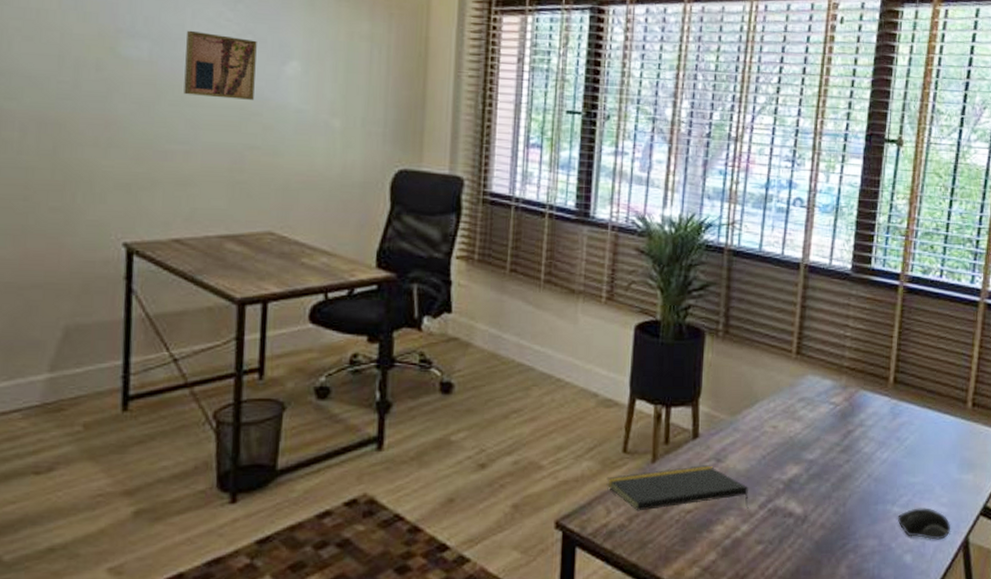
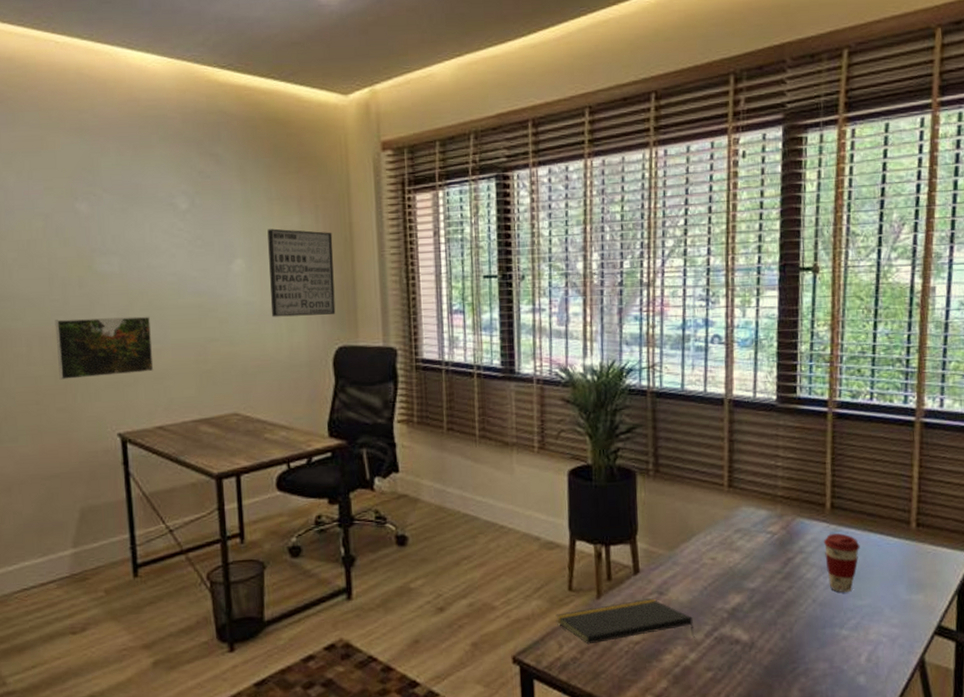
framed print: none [57,104,180,176] -> present [55,316,154,381]
wall art: present [184,30,257,100] -> none [148,242,209,300]
wall art: none [325,32,406,134] -> present [267,228,336,317]
coffee cup: none [883,409,918,469] -> present [823,533,860,593]
computer mouse: present [897,507,951,540] -> none [846,629,905,661]

